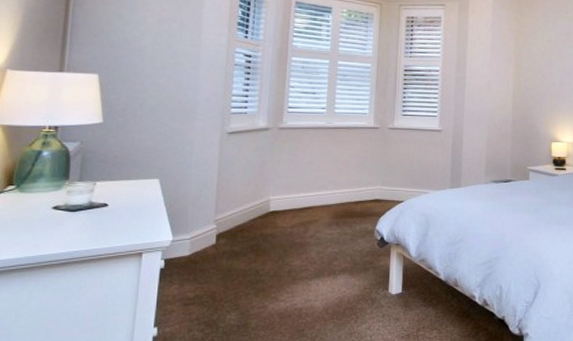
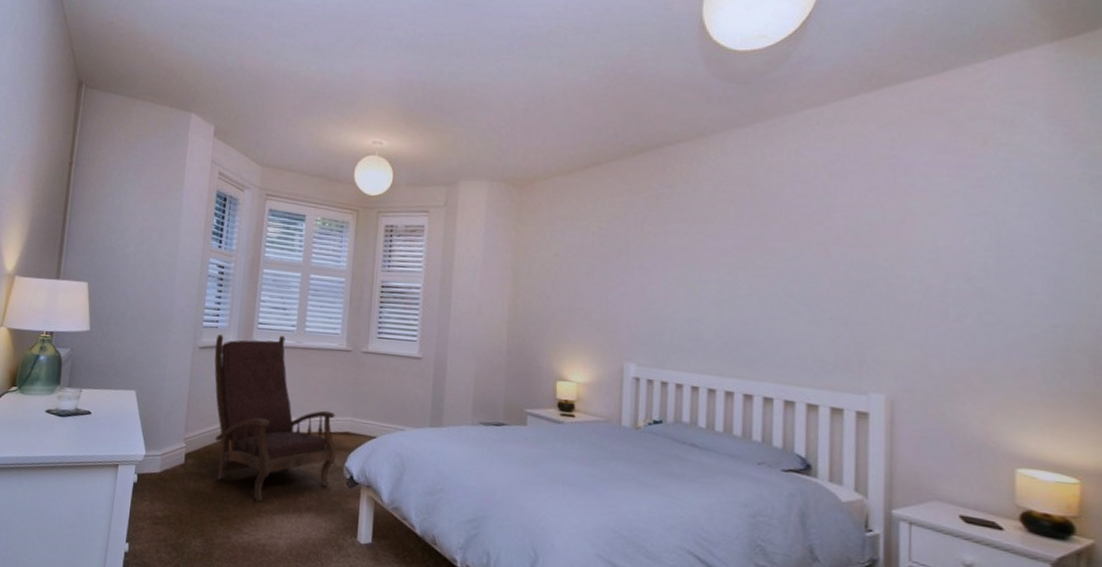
armchair: none [244,117,368,271] -> present [214,334,337,502]

